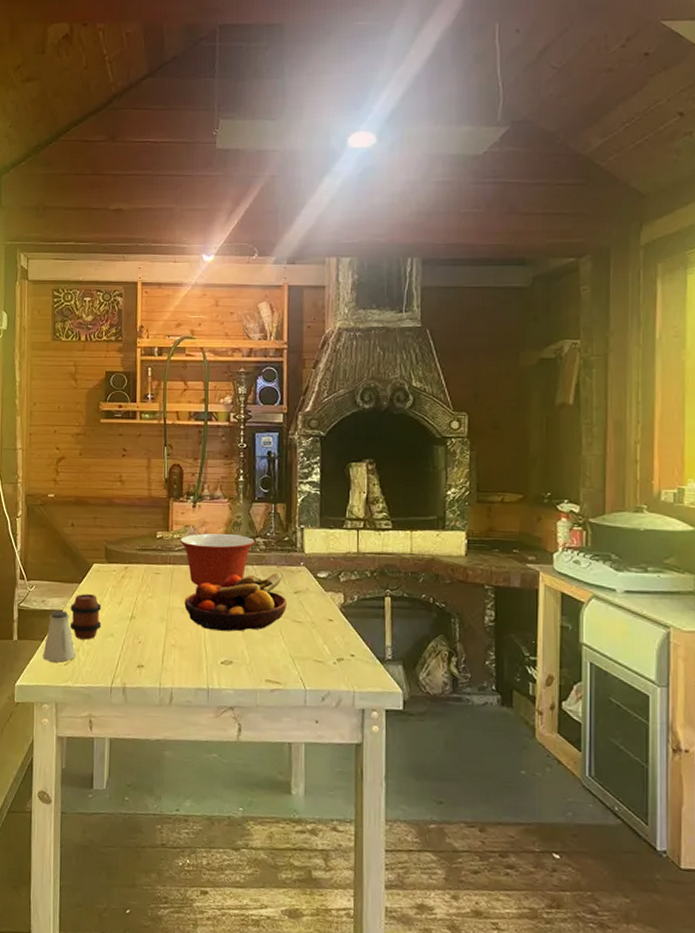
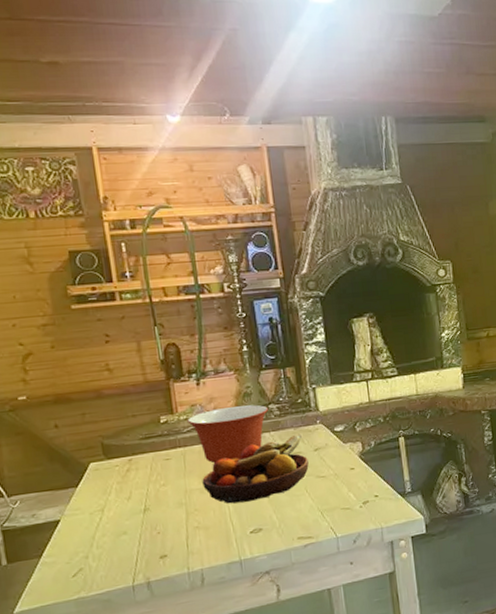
saltshaker: present [43,610,76,662] -> none [43,520,85,578]
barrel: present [69,594,101,640] -> none [69,496,111,546]

